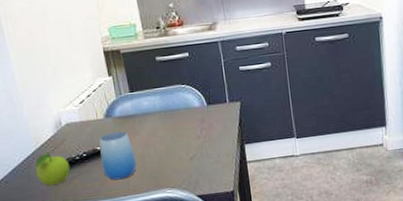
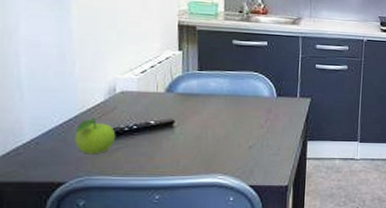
cup: present [99,131,137,181] -> none [151,108,191,158]

